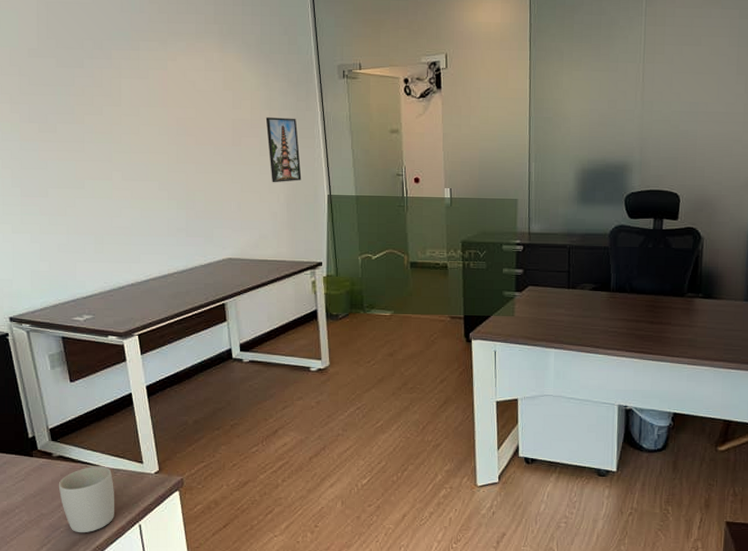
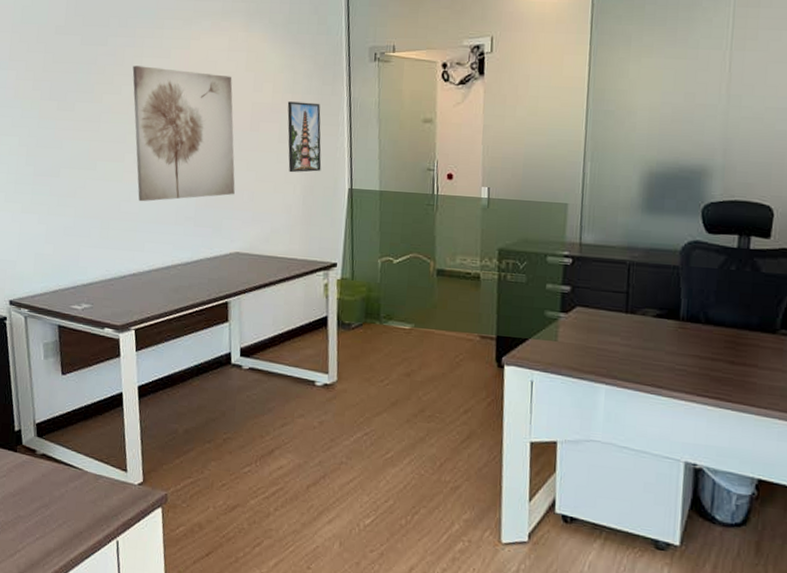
mug: present [58,466,114,533] -> none [38,469,95,543]
wall art: none [112,87,223,217] -> present [132,66,235,202]

